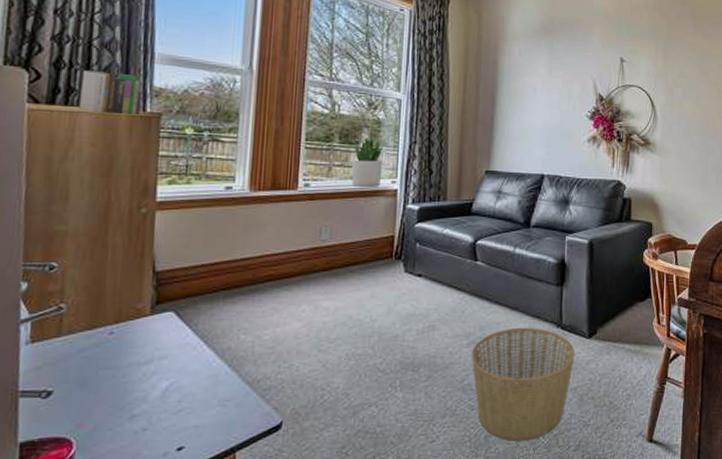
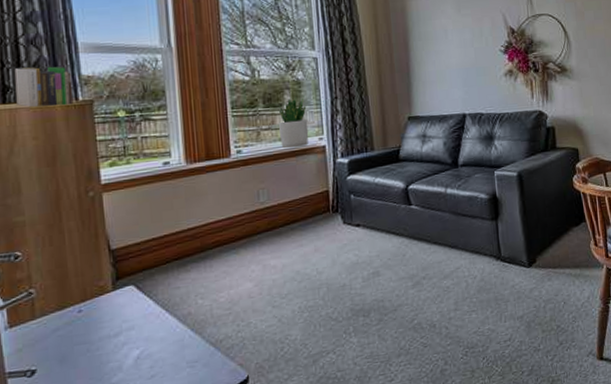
basket: present [471,327,575,441] -> none [417,262,518,373]

